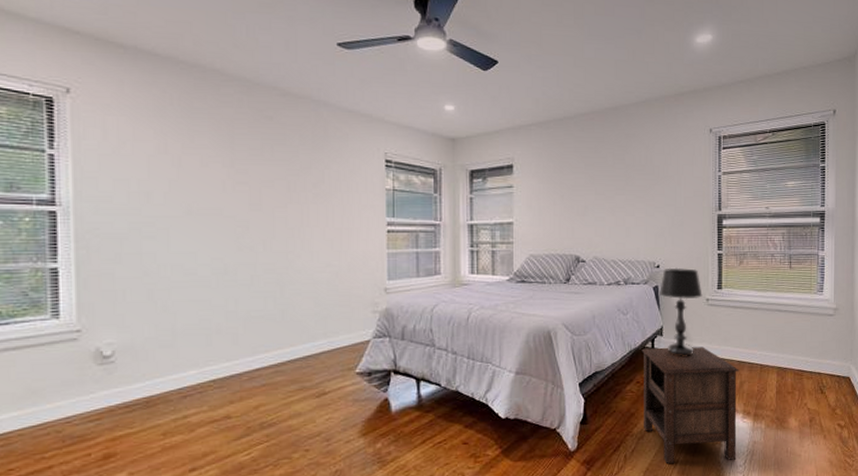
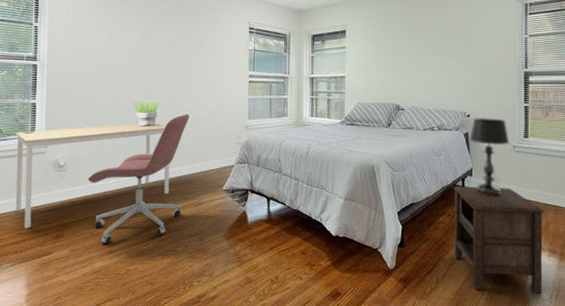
desk: none [23,291,278,451] -> present [15,123,169,229]
office chair: none [151,275,305,460] -> present [87,113,190,244]
potted plant: none [216,258,263,296] -> present [131,100,162,127]

